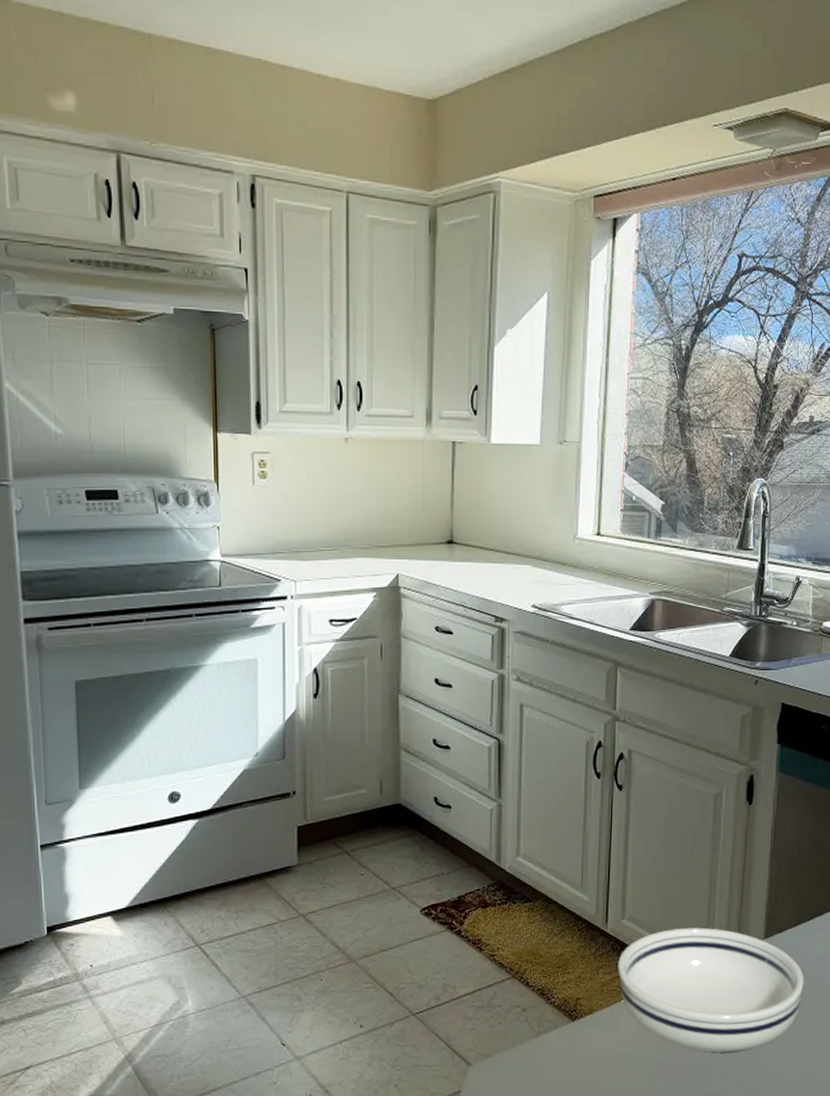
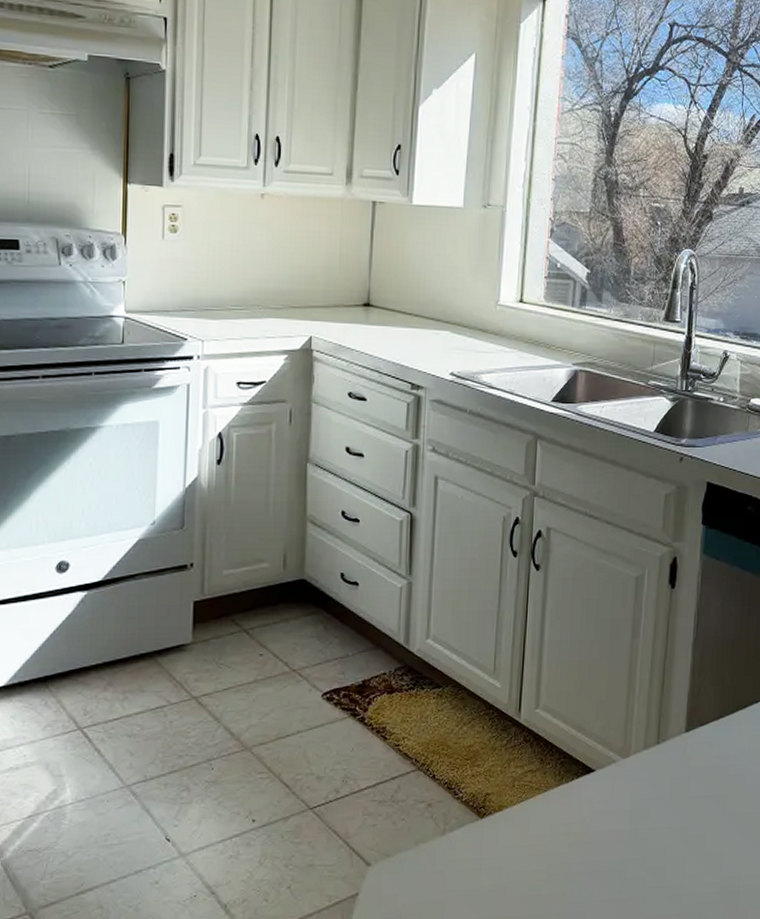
bowl: present [618,927,804,1053] -> none [530,719,727,855]

